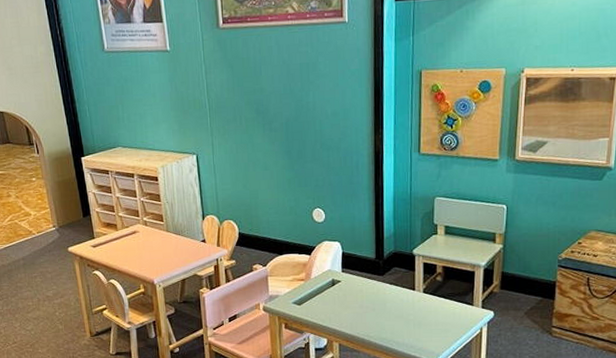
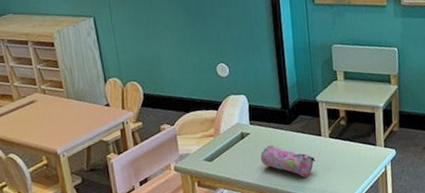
pencil case: none [349,294,407,330] -> present [260,144,316,177]

